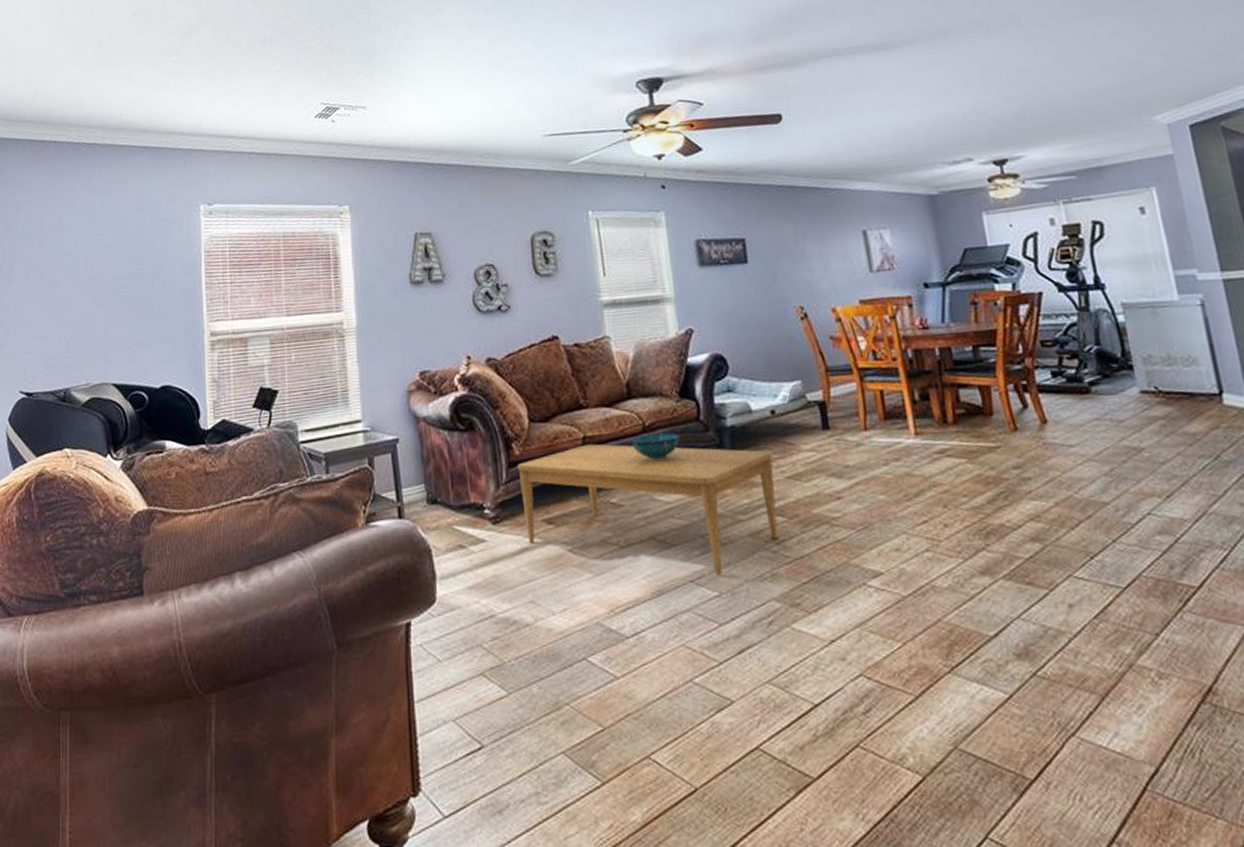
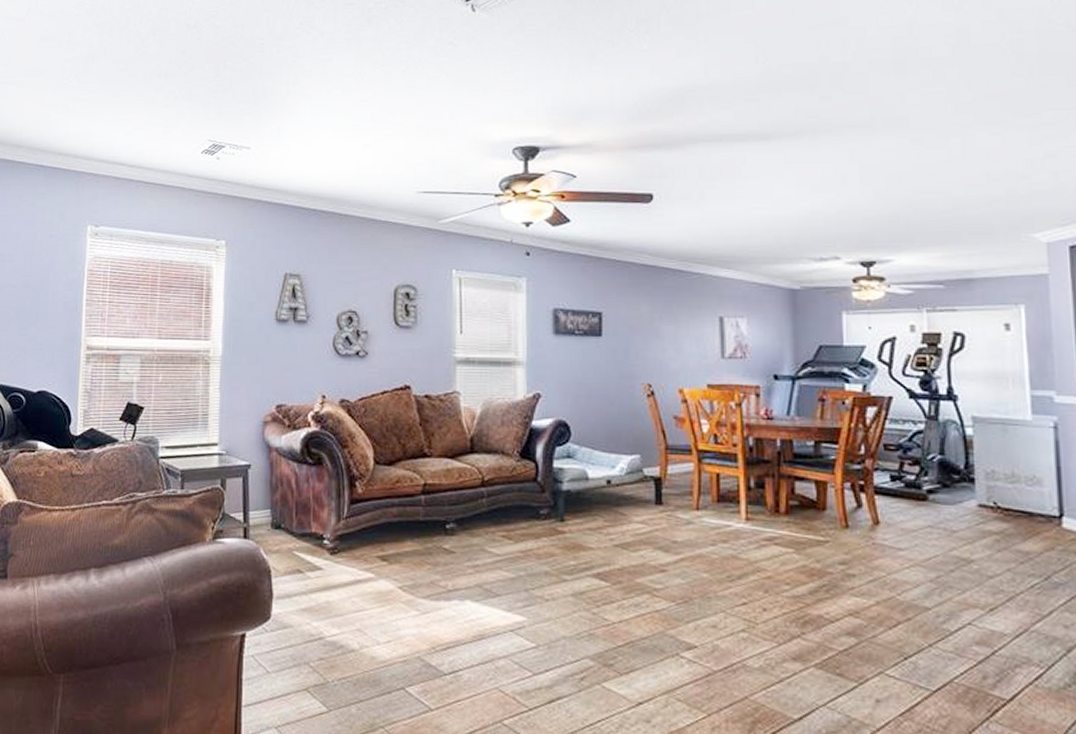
coffee table: present [518,444,778,575] -> none [359,491,604,628]
decorative bowl: present [630,432,680,461] -> none [468,489,516,514]

